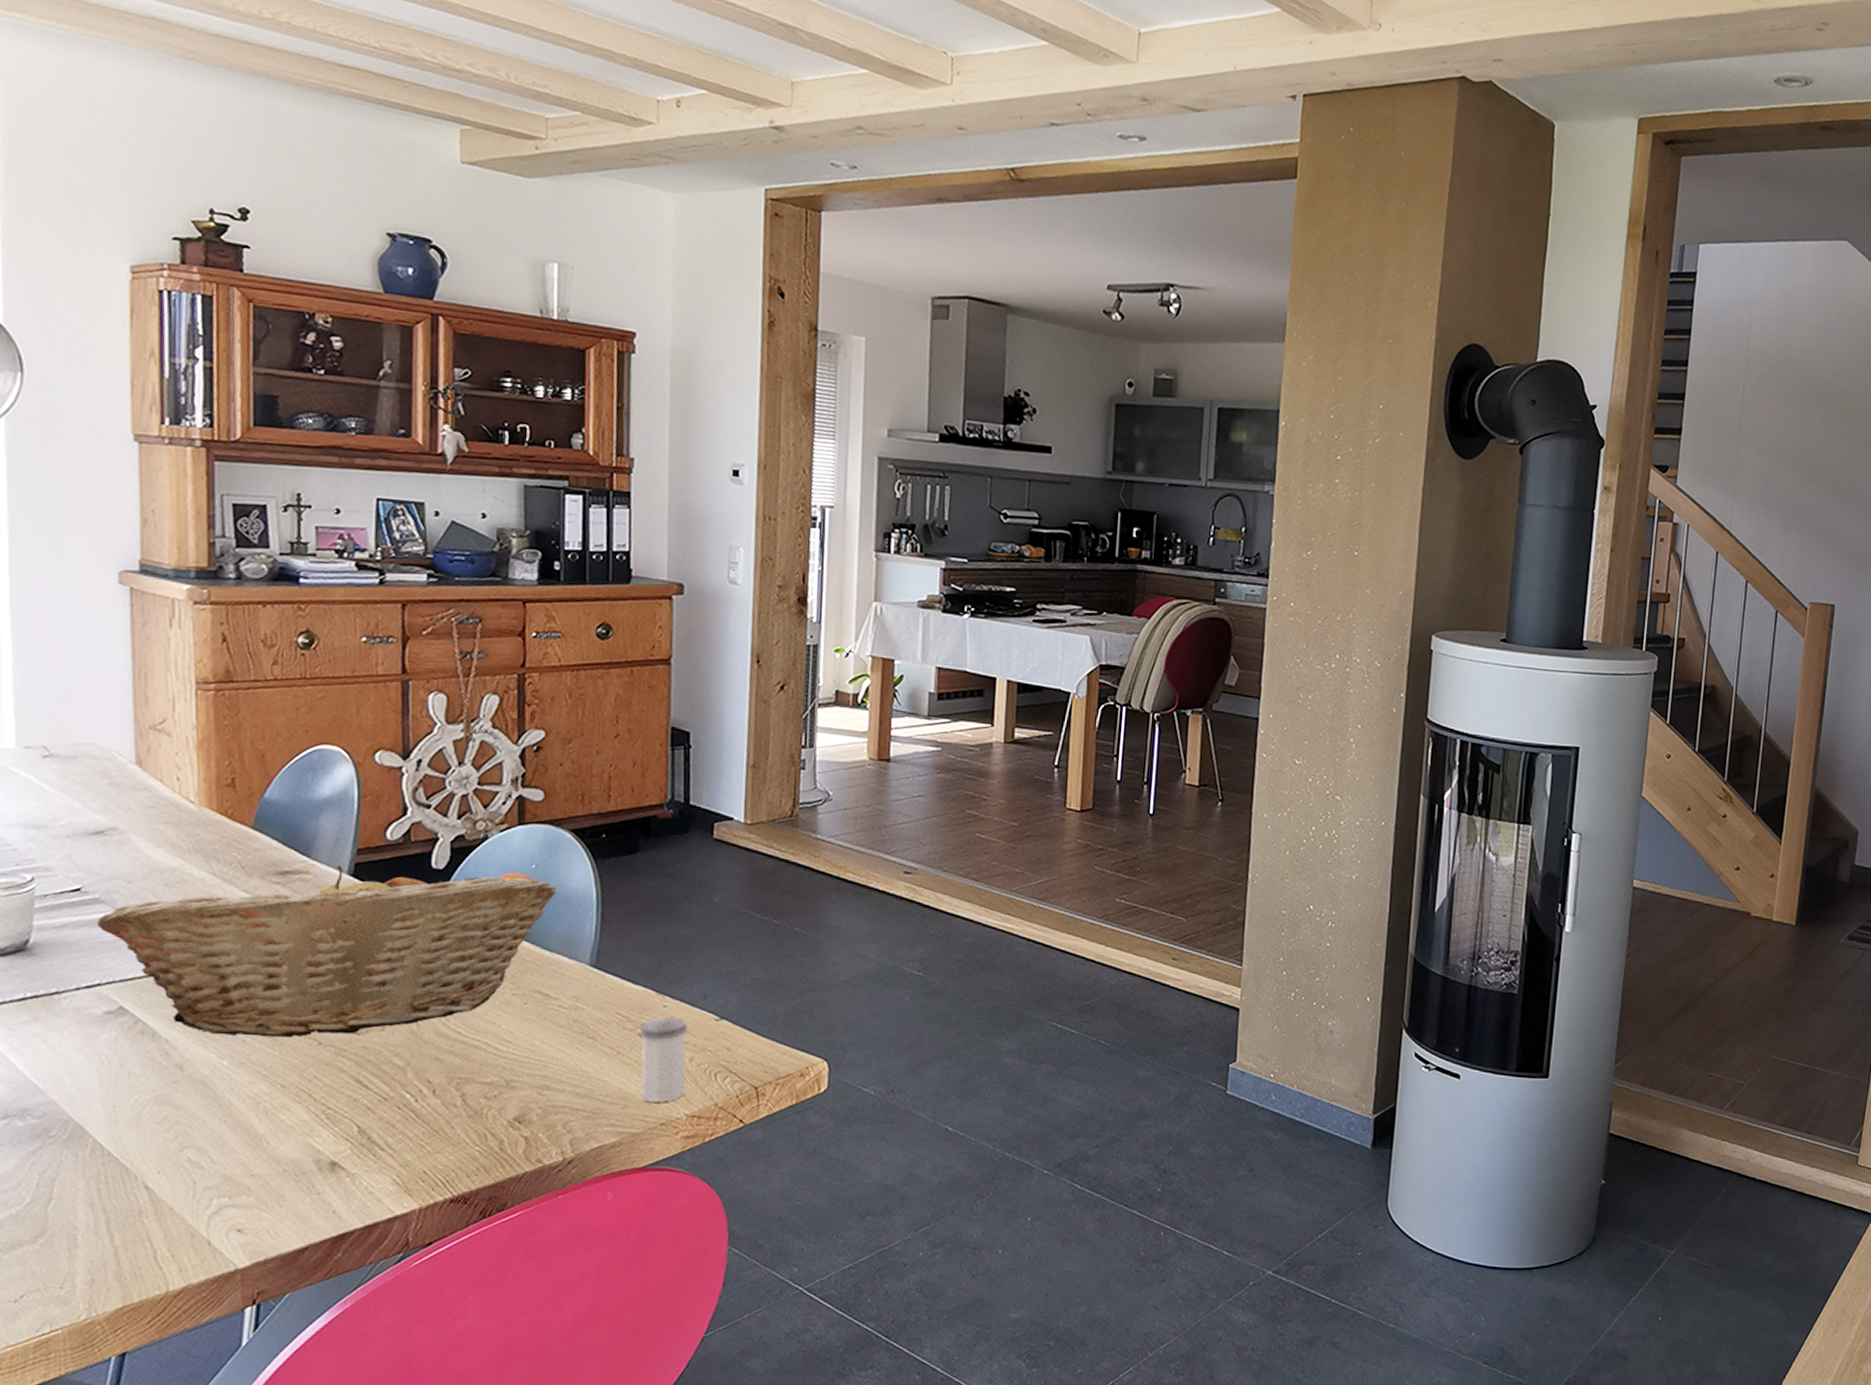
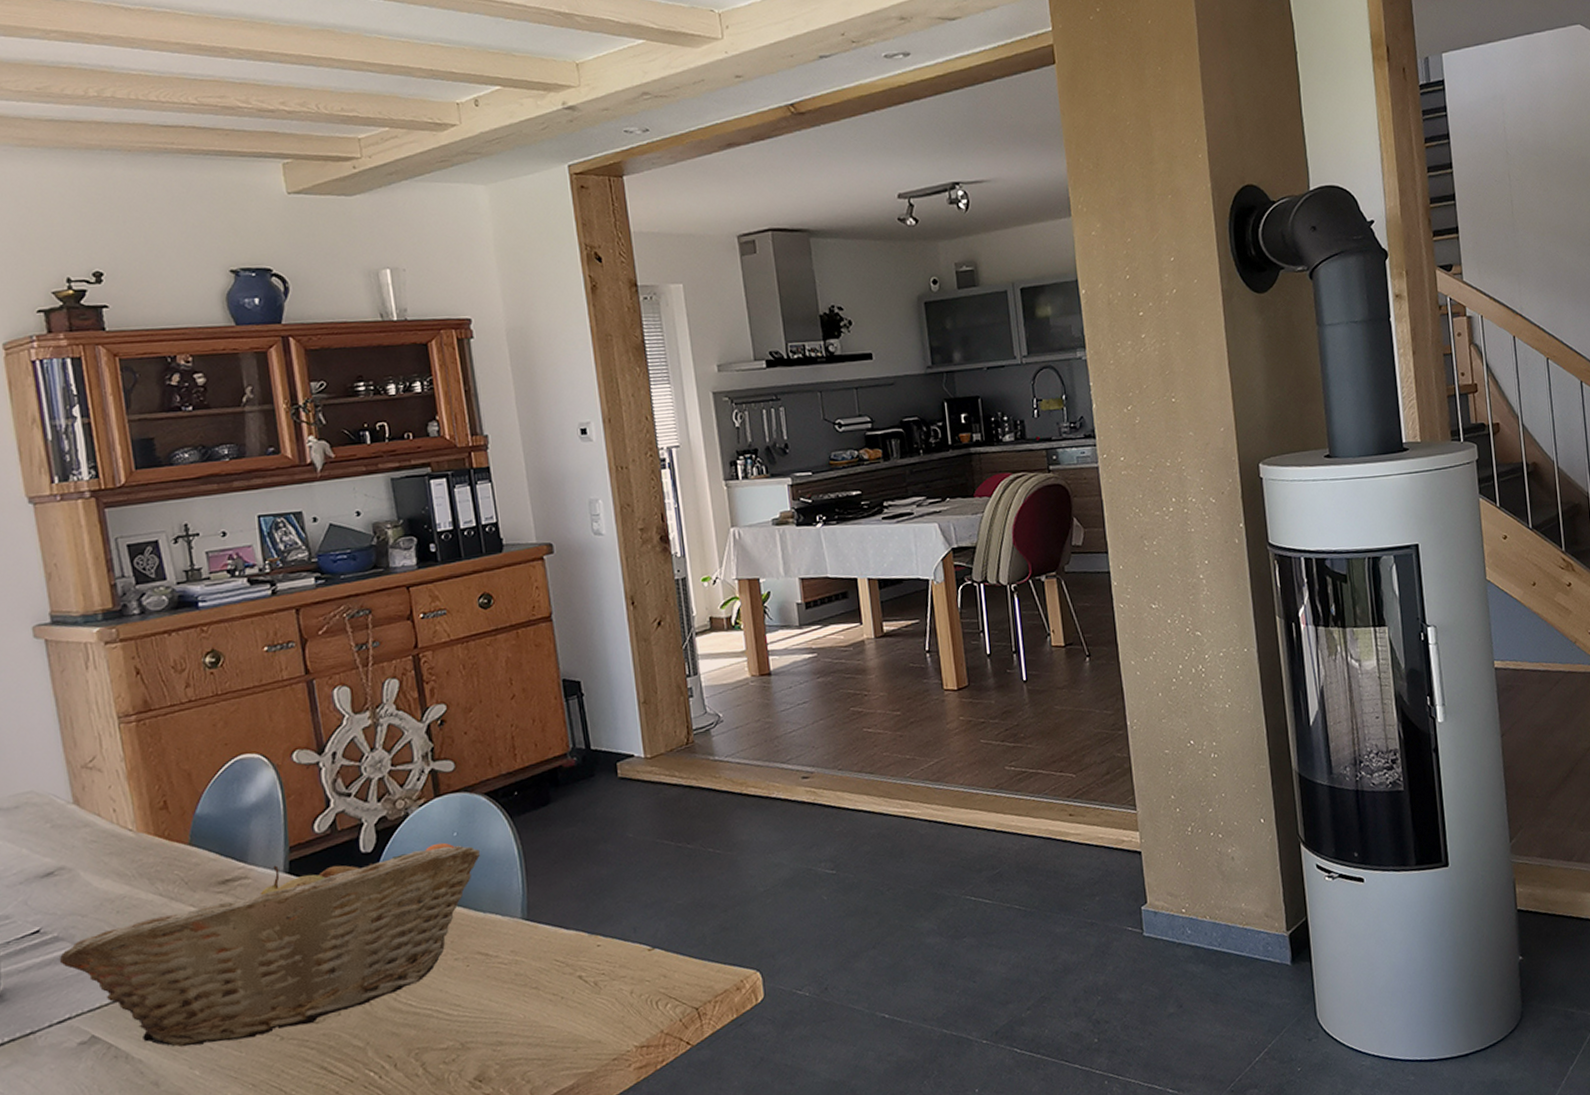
salt shaker: present [640,1017,688,1102] -> none [579,954,630,1040]

